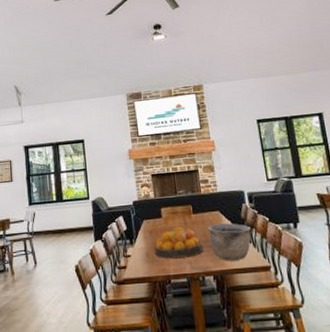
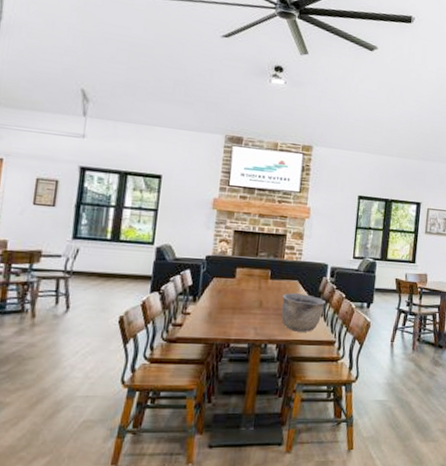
fruit bowl: present [154,226,204,259] -> none [219,289,274,323]

